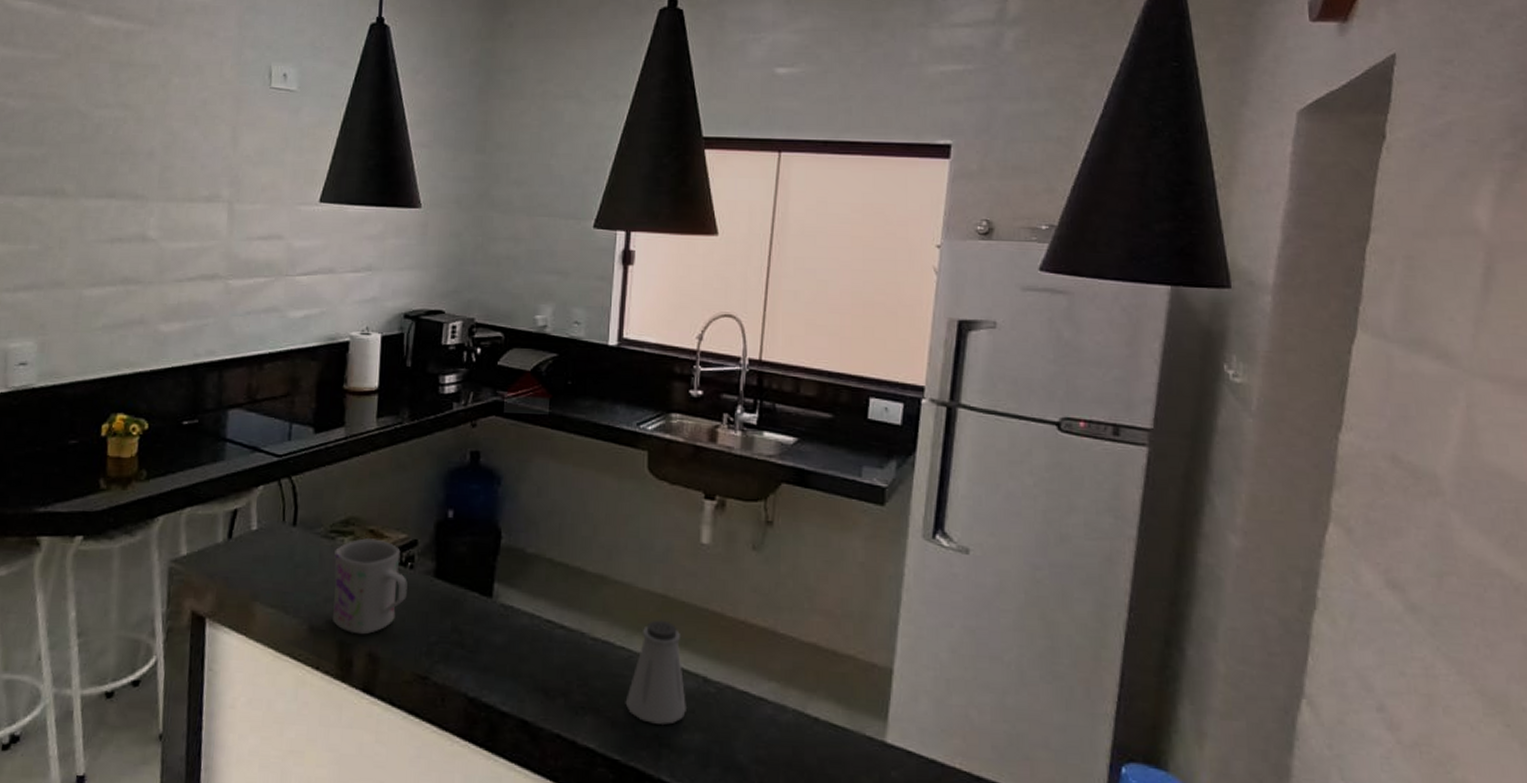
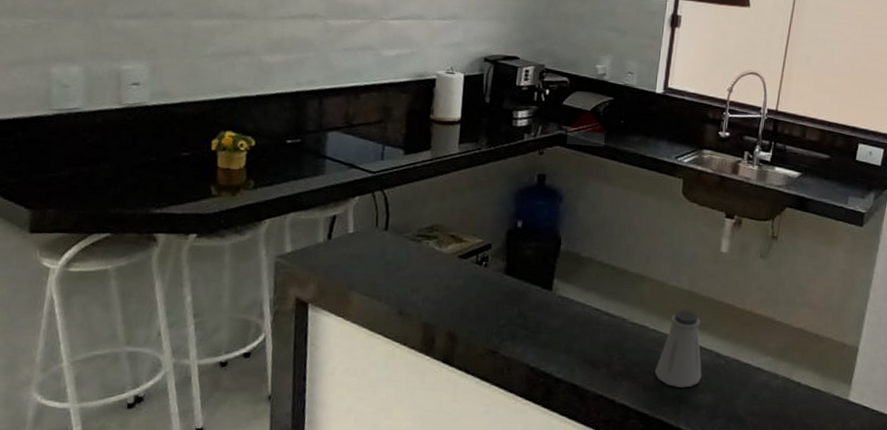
mug: present [333,538,408,635] -> none [418,242,482,318]

